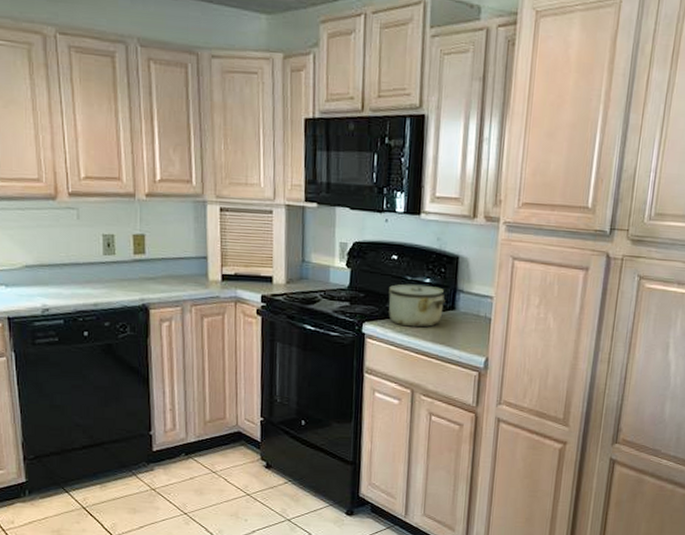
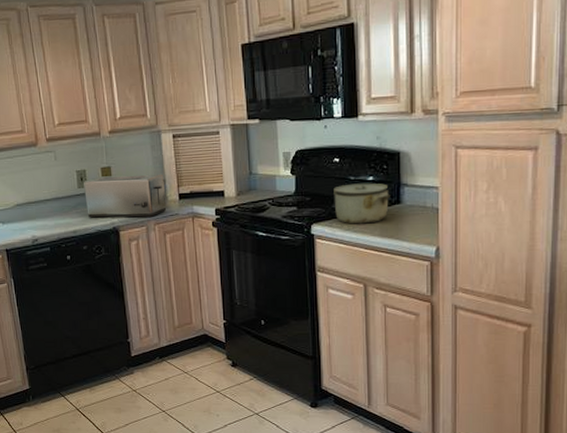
toaster: none [109,244,207,297] -> present [83,173,167,218]

